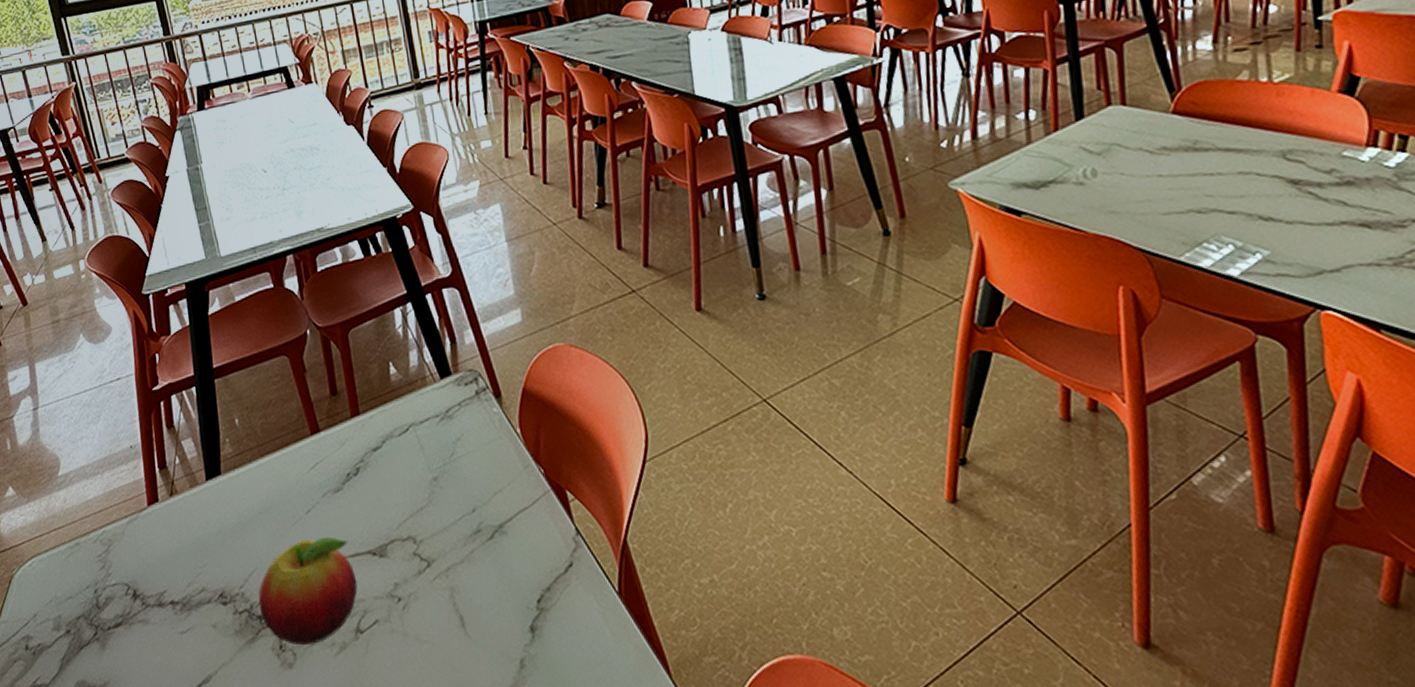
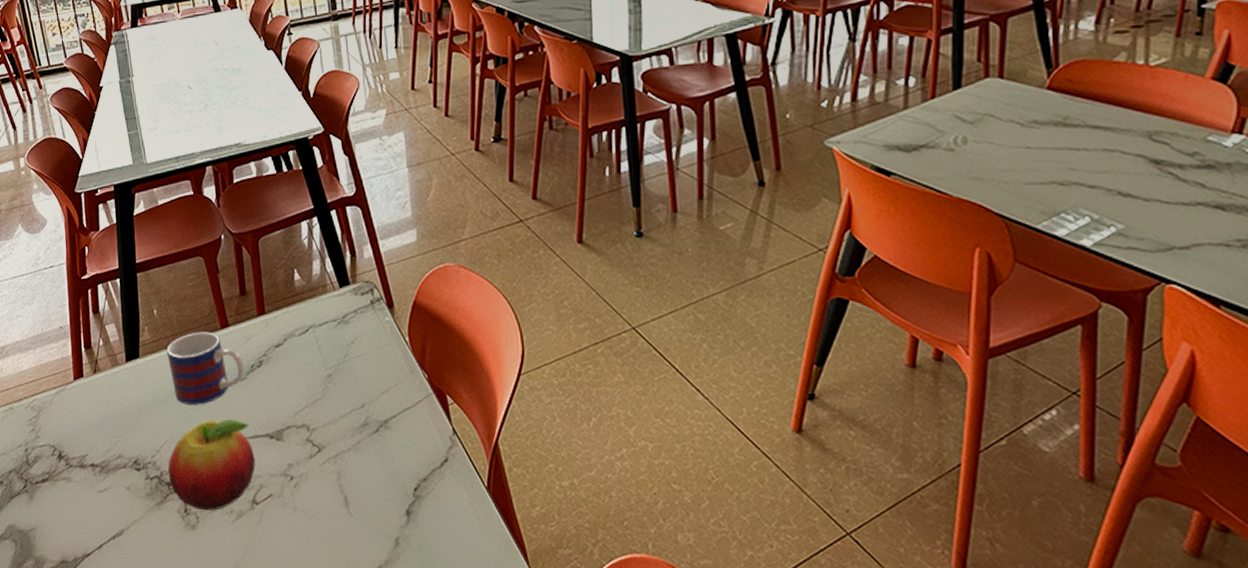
mug: none [251,439,340,524] -> present [166,332,245,405]

